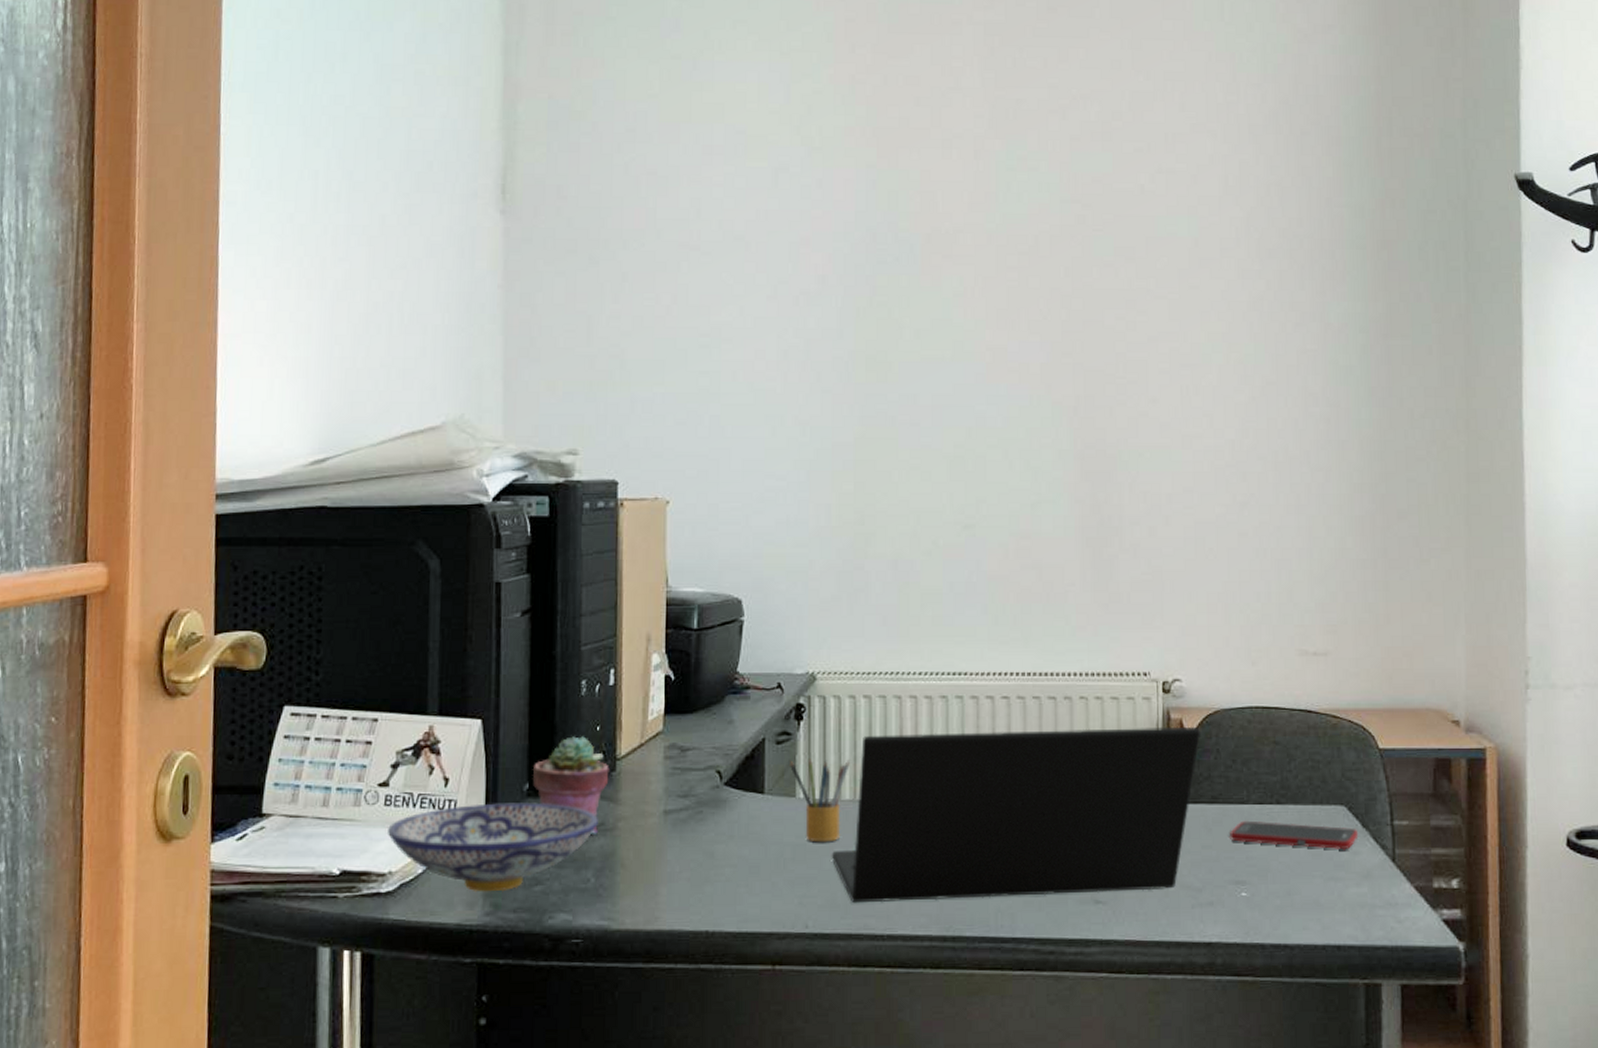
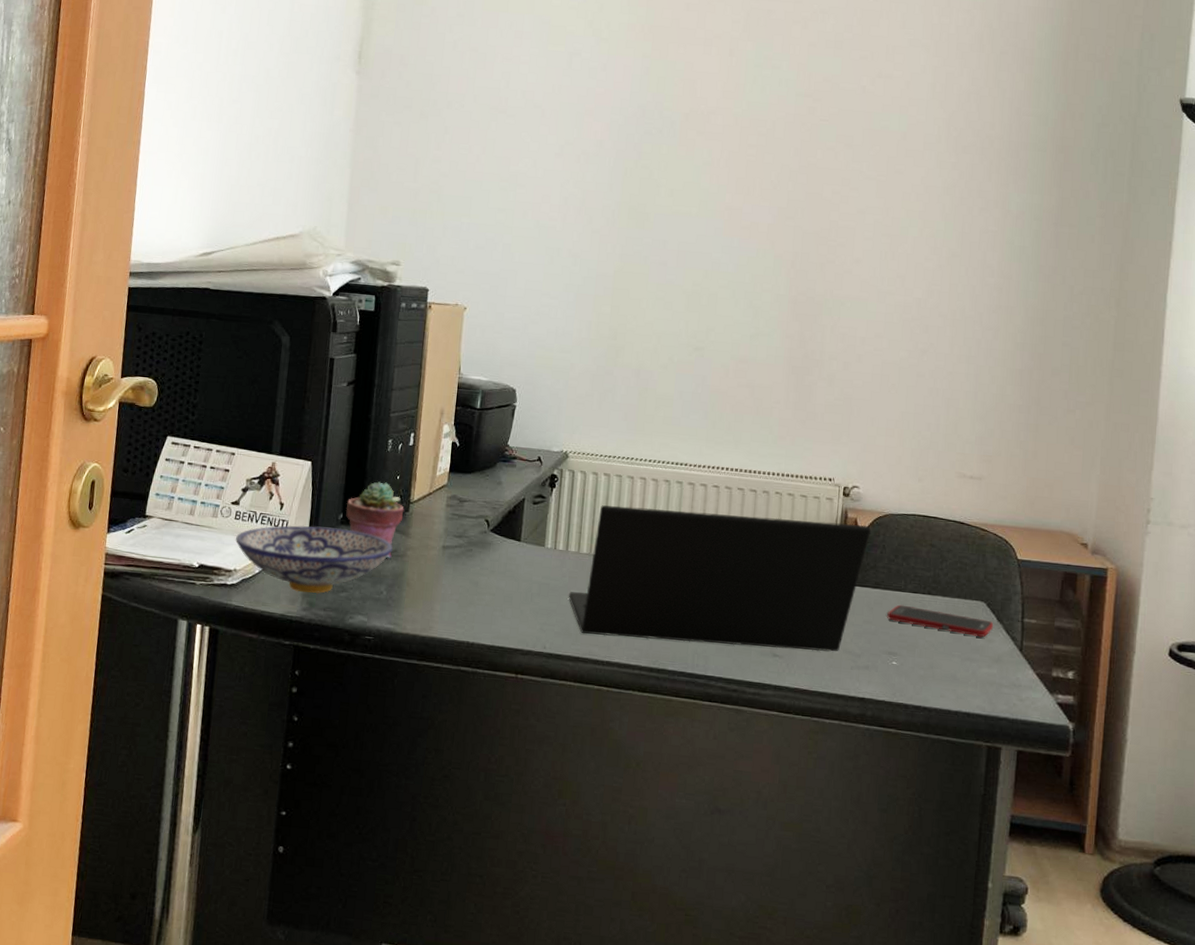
pencil box: present [788,758,850,843] -> none [541,517,589,584]

